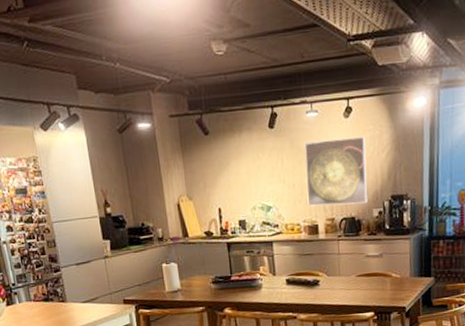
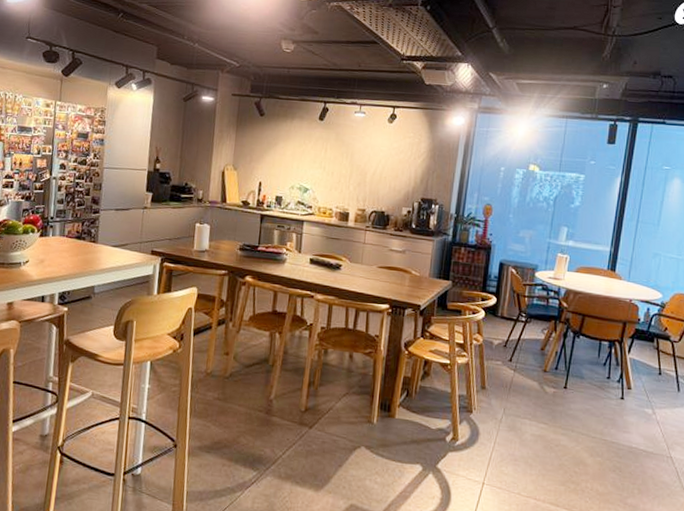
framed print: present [304,137,367,207] -> none [342,137,405,201]

